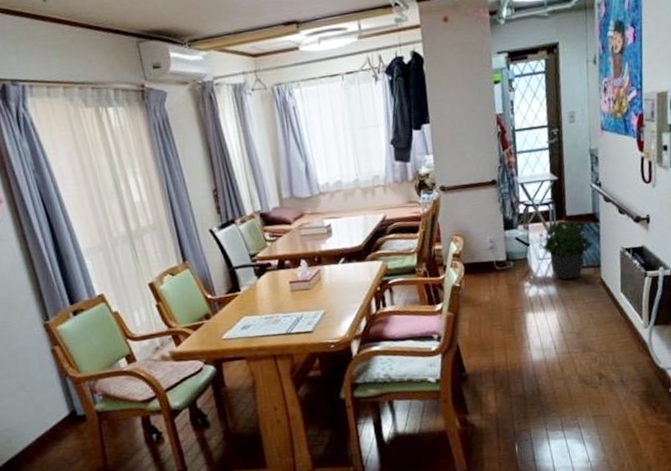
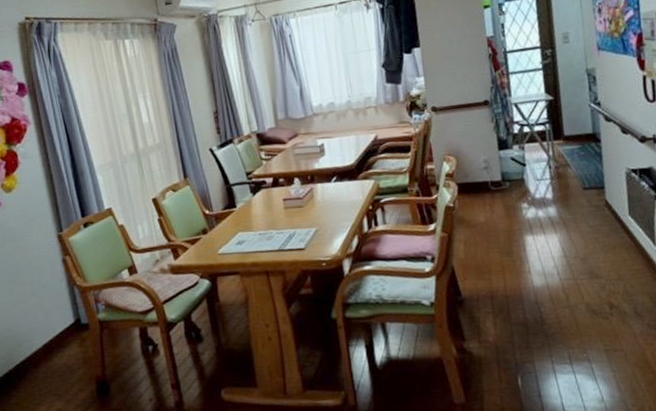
potted plant: present [537,218,595,280] -> none [534,138,597,202]

